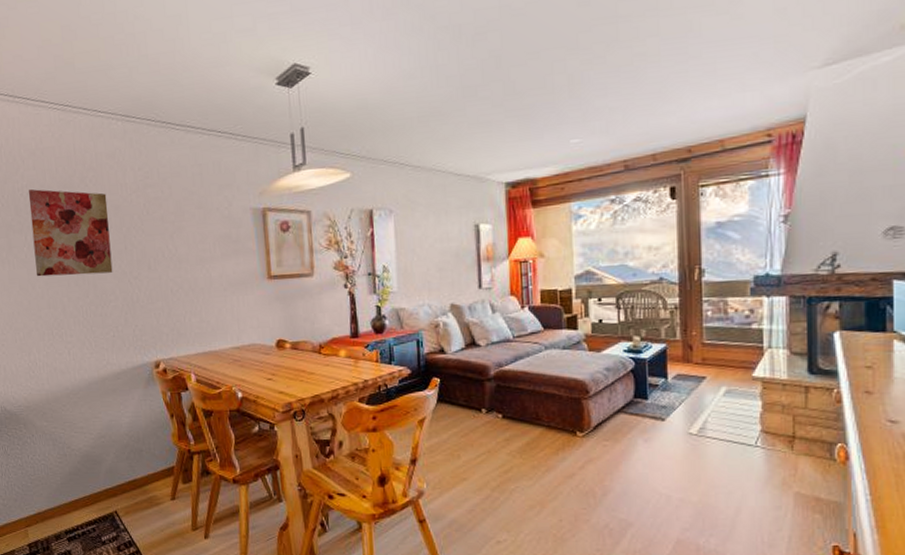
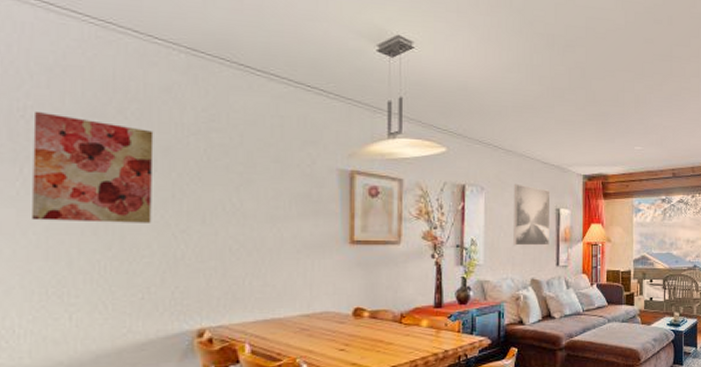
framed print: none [424,201,469,270] -> present [513,183,551,246]

